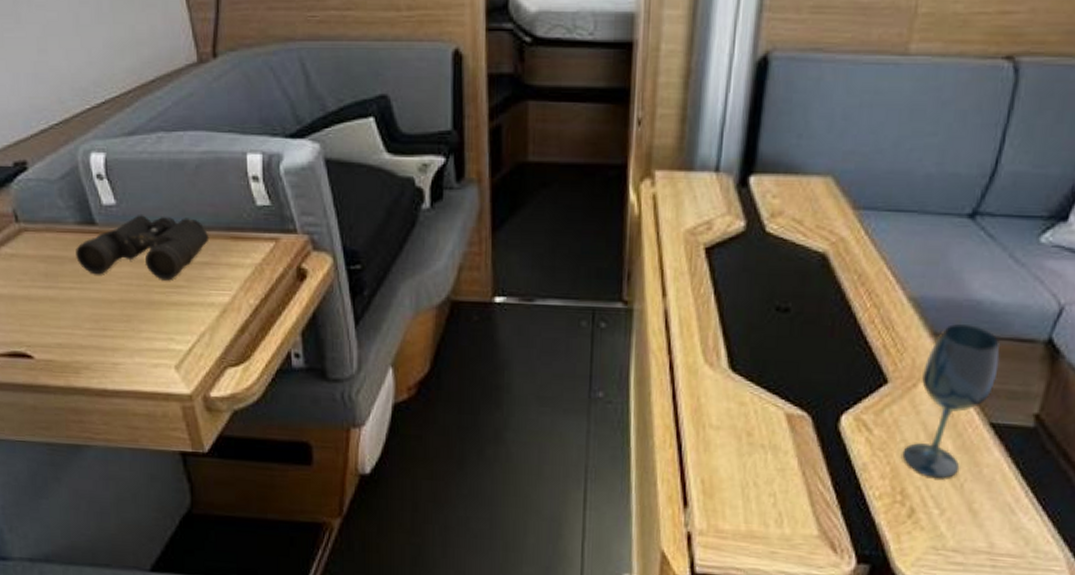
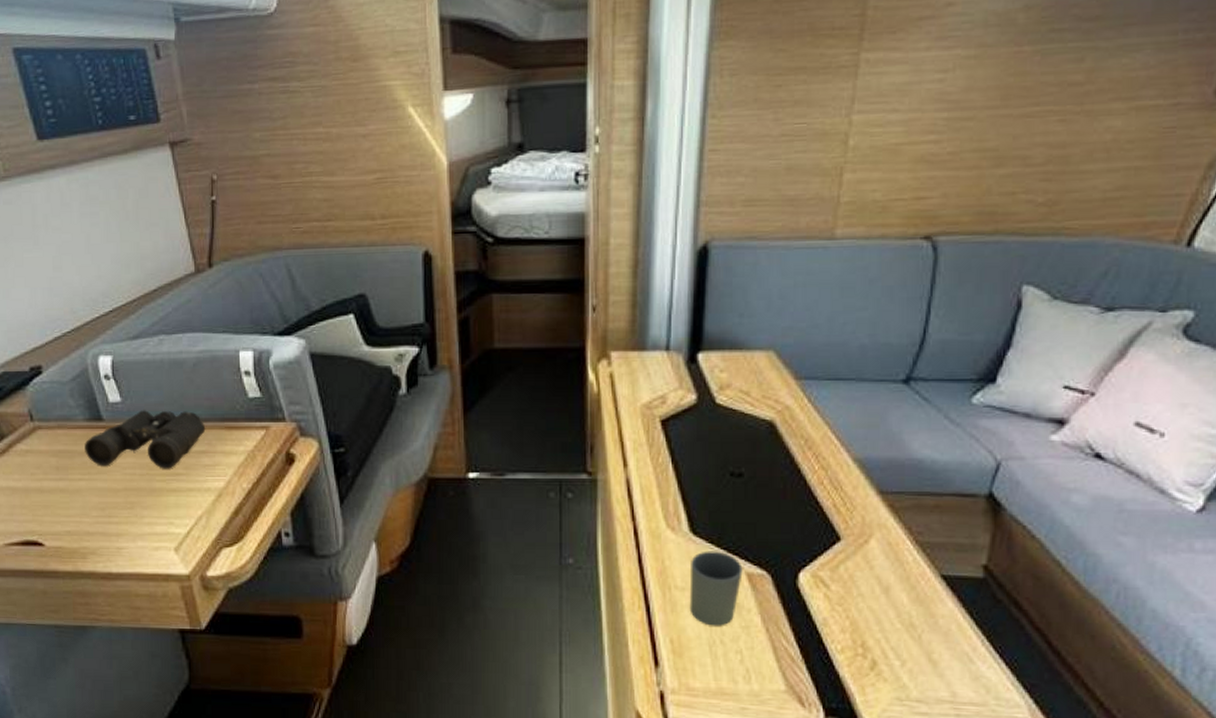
mug: none [723,389,783,468] -> present [689,551,743,626]
wineglass: present [902,324,1001,479] -> none [860,483,945,631]

